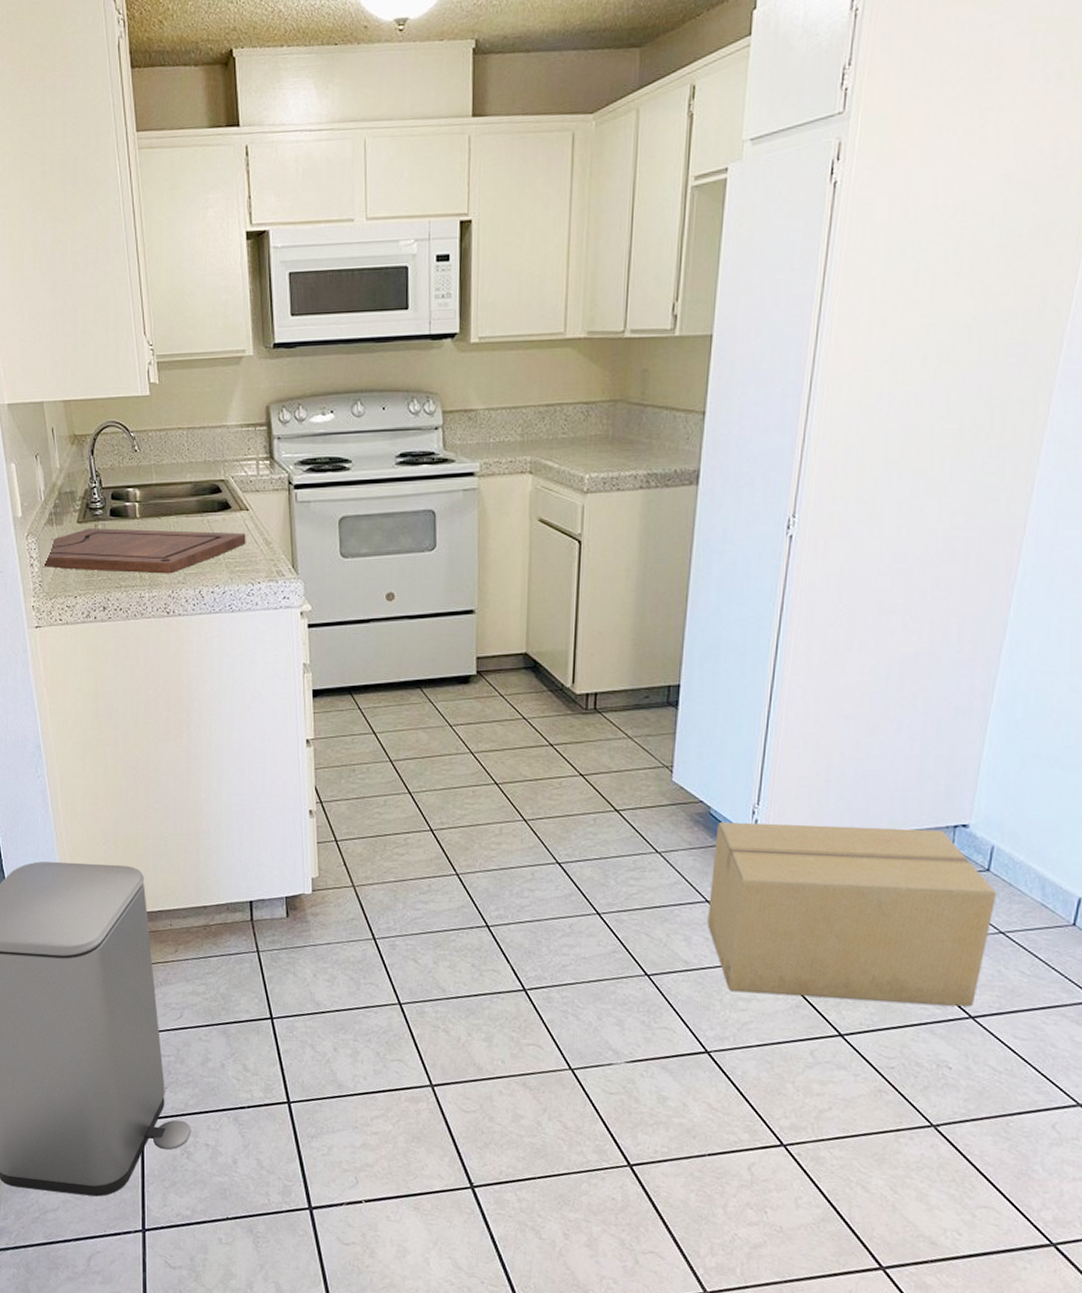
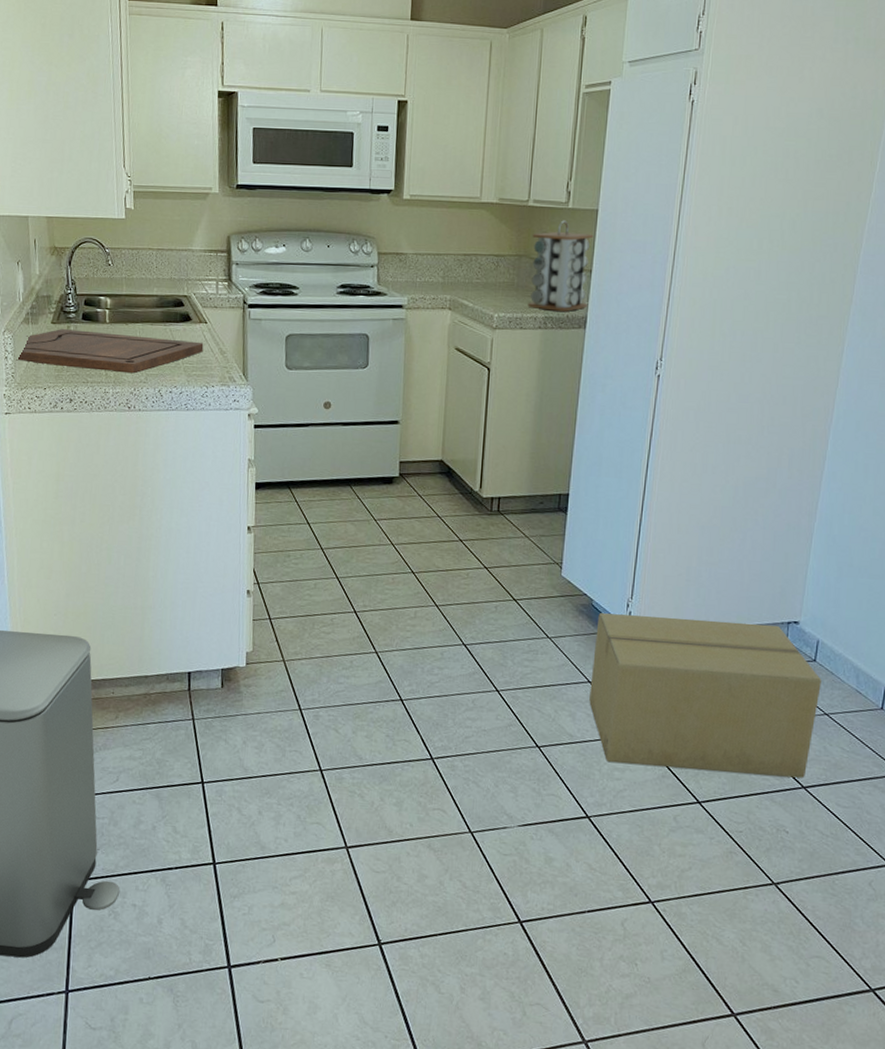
spice rack: none [625,352,707,466] -> present [527,220,594,312]

